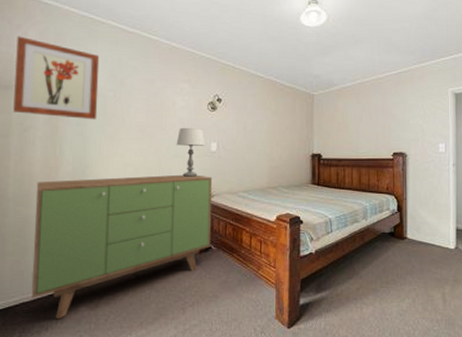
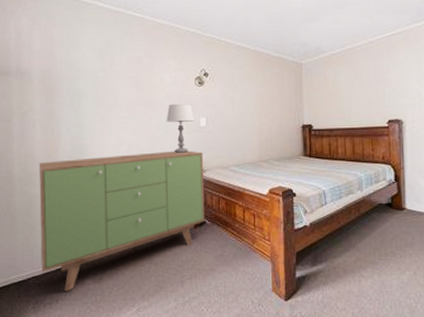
wall art: present [13,36,100,120] -> none [11,23,90,101]

